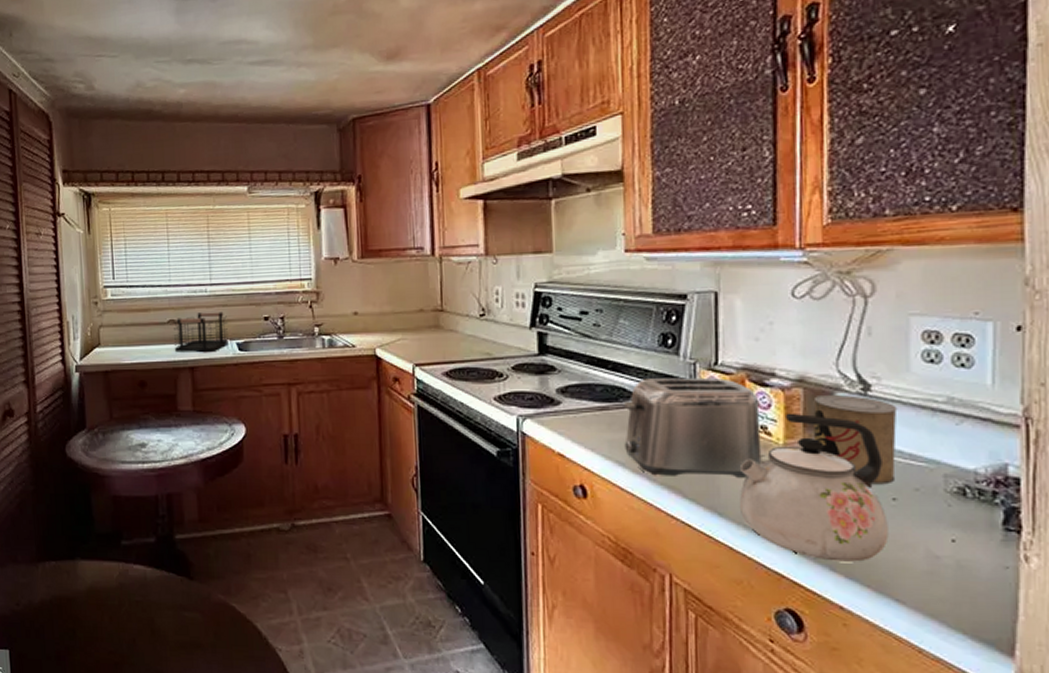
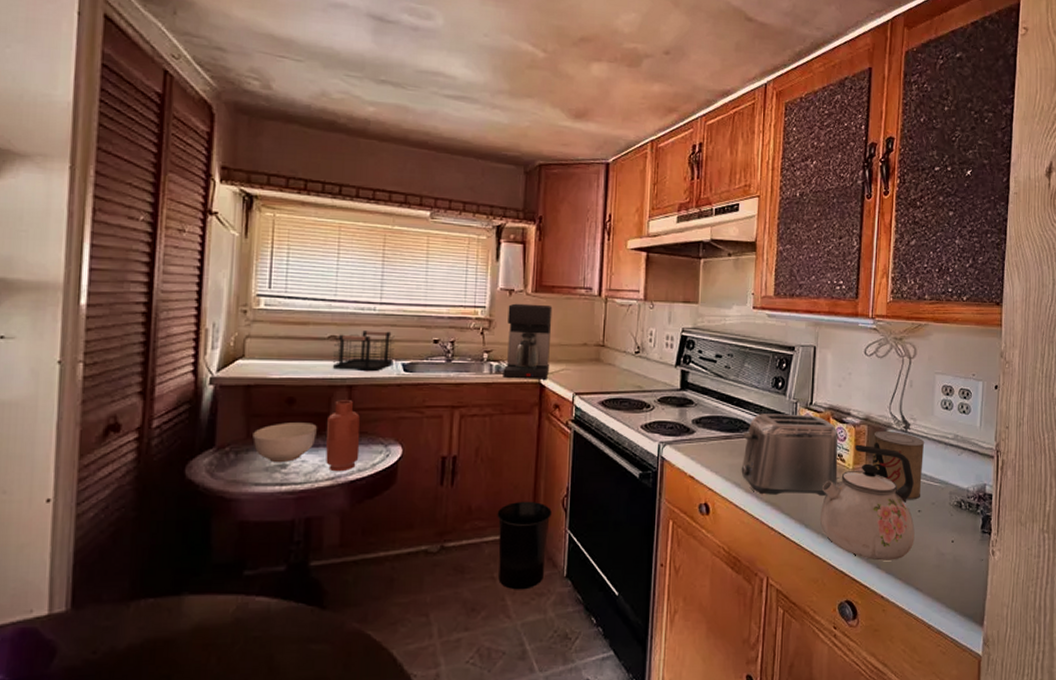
bowl: none [115,404,169,441] -> present [253,422,318,462]
vase: none [175,381,207,451] -> present [326,400,361,472]
coffee maker: none [335,270,384,353] -> present [502,303,553,381]
waste bin: none [344,480,401,573] -> present [497,501,552,590]

